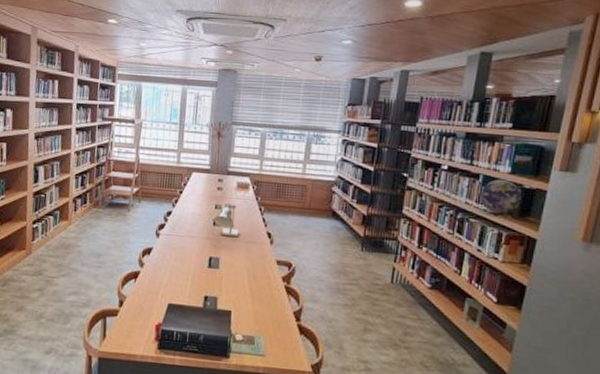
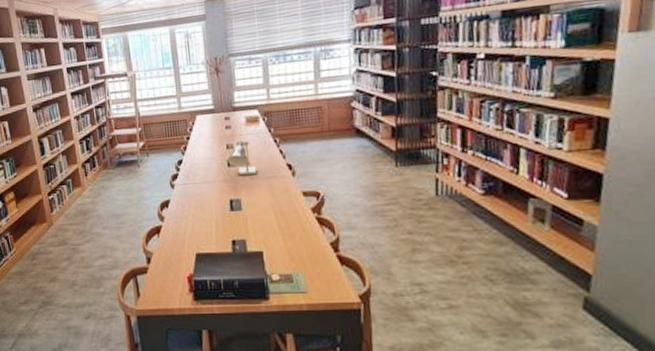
globe: present [480,179,521,215] -> none [529,55,583,98]

